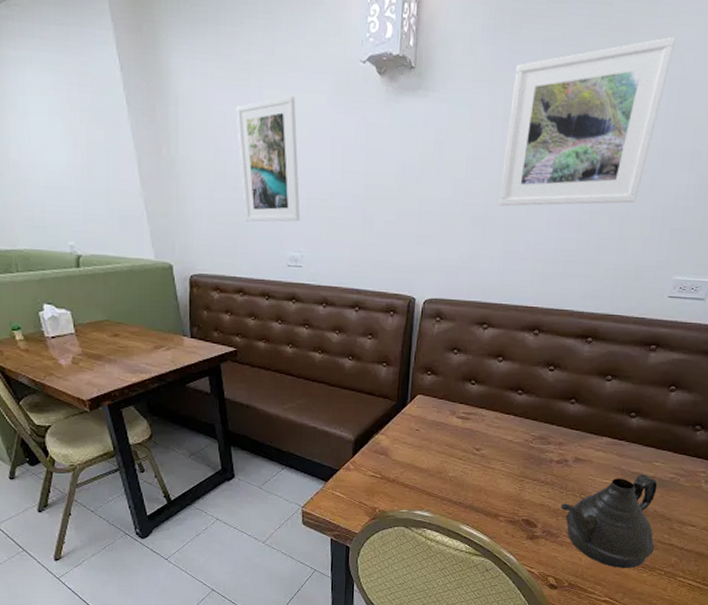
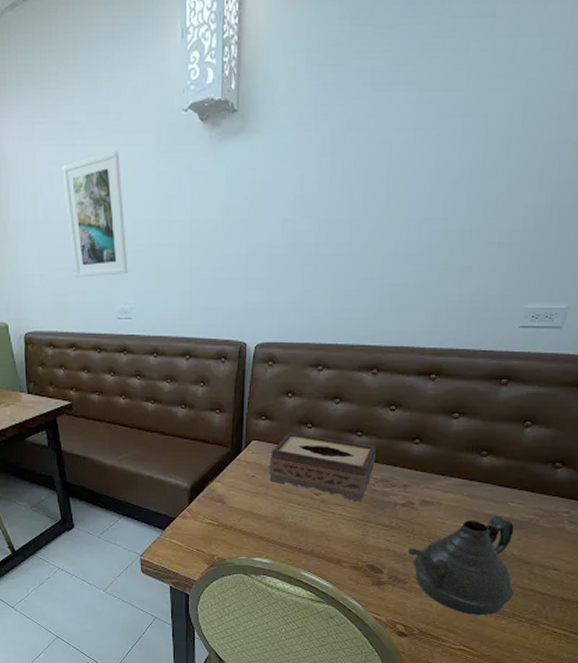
tissue box: none [433,388,535,458] -> present [269,433,376,501]
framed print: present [498,36,677,207] -> none [329,49,519,244]

